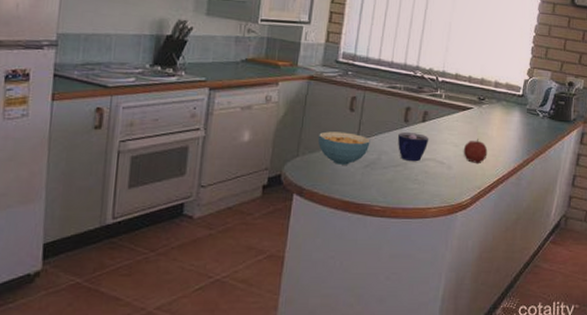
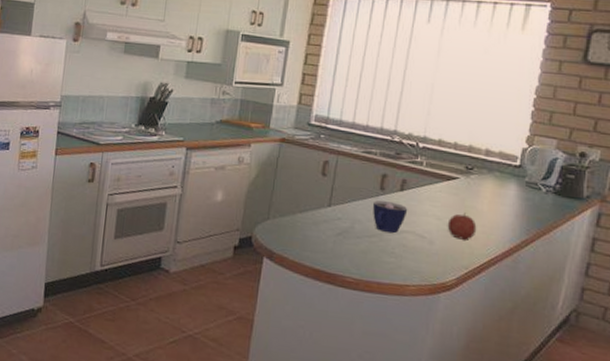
cereal bowl: present [317,131,371,165] -> none [288,195,343,232]

